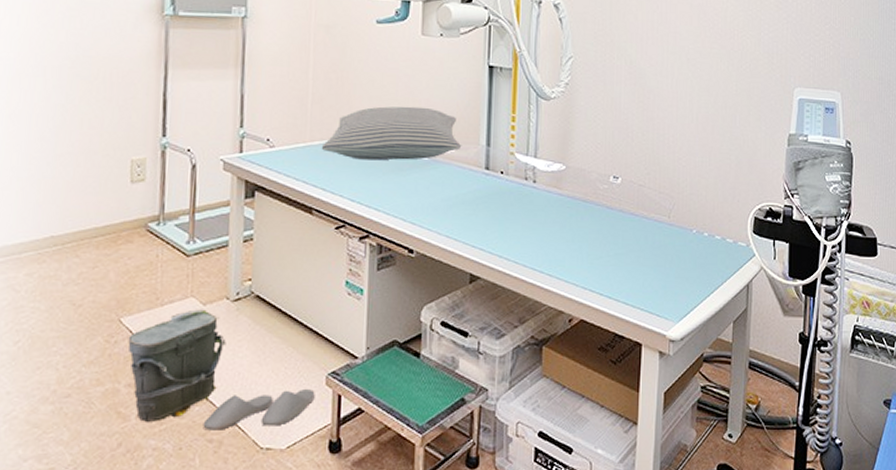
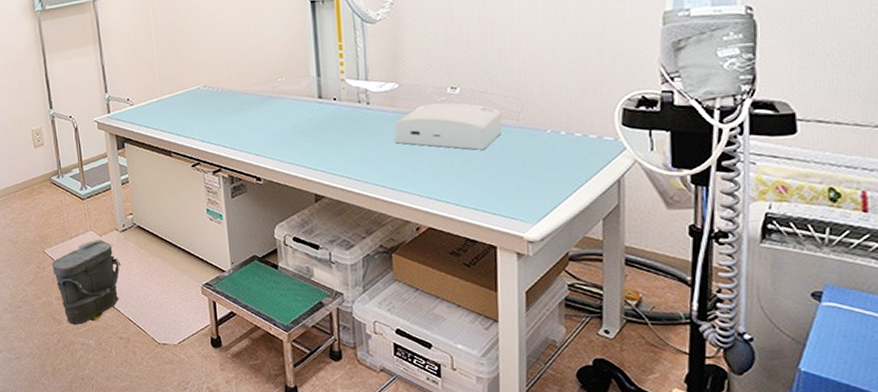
slippers: present [203,389,315,431] -> none [113,298,195,331]
pillow: present [321,106,461,161] -> none [171,50,293,106]
tissue dispenser: none [557,190,656,243] -> present [394,102,503,150]

